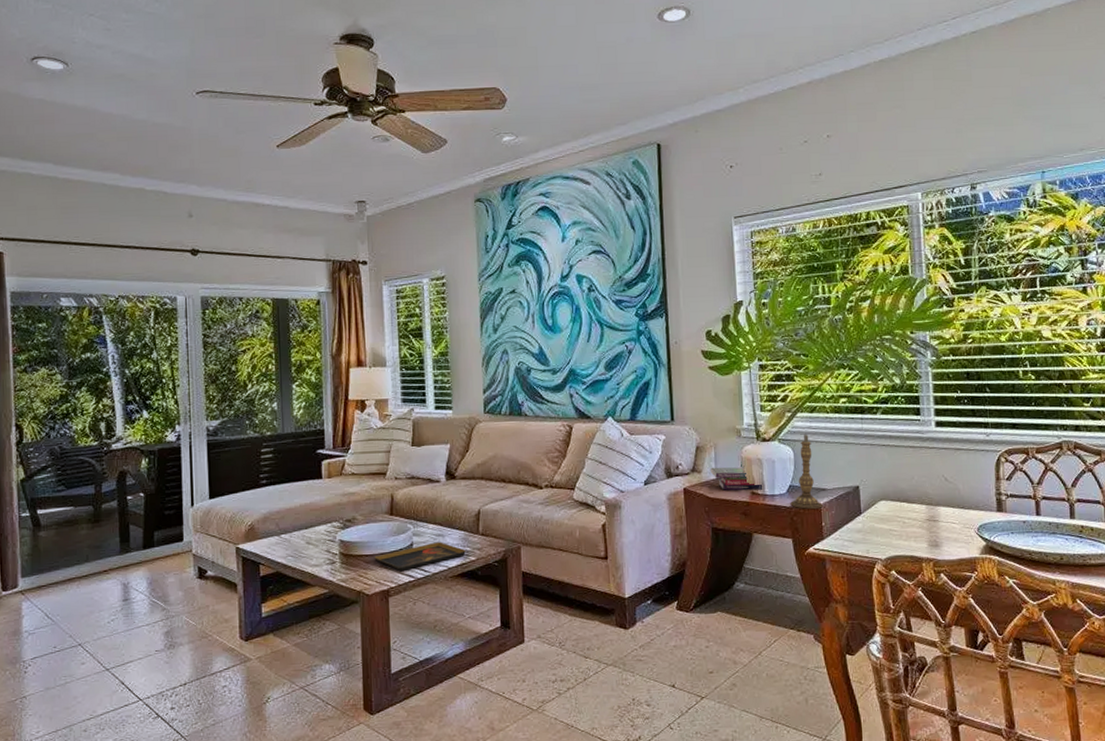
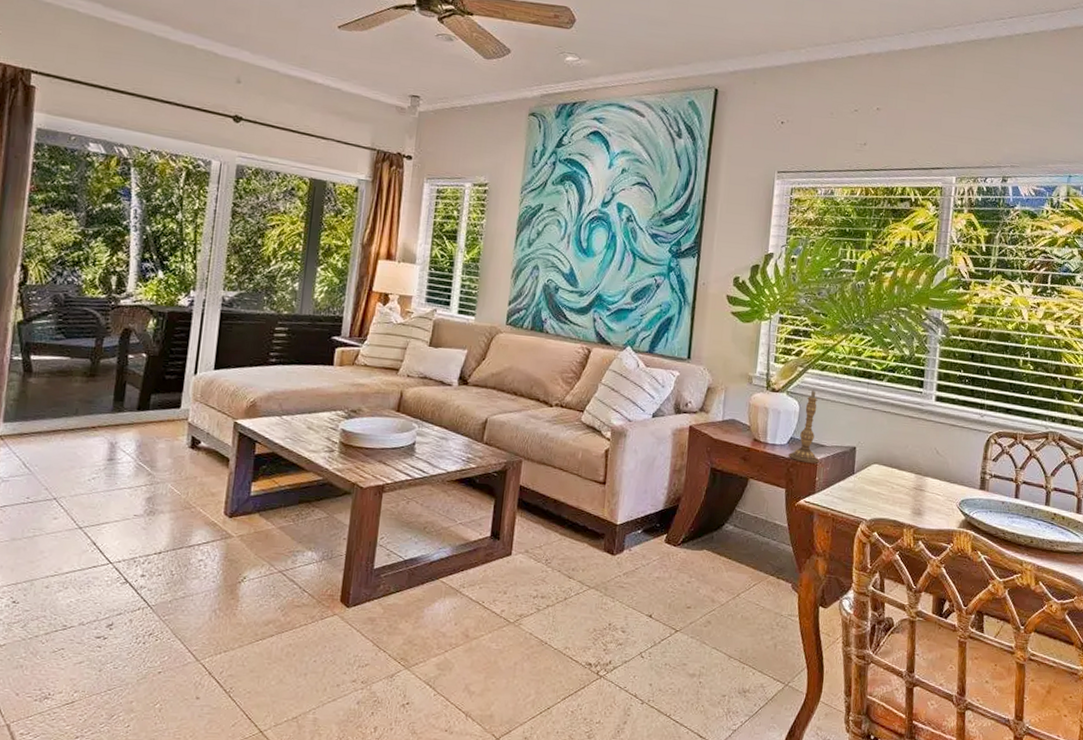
decorative tray: present [374,542,467,572] -> none [374,444,468,469]
books: present [710,467,763,491] -> none [717,409,766,439]

